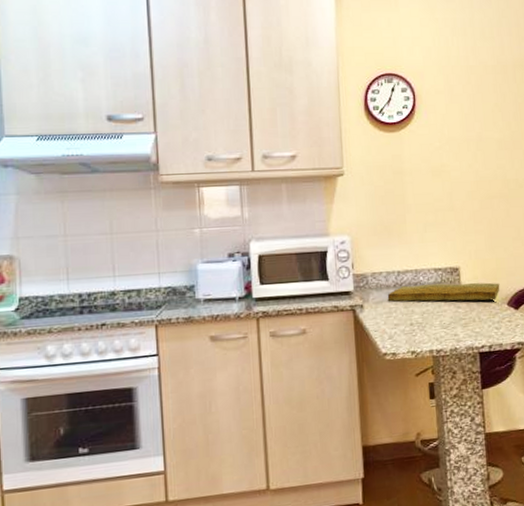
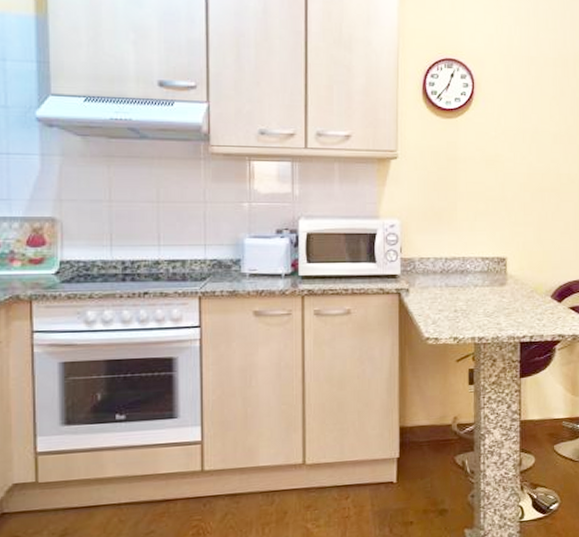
cutting board: present [387,282,500,302] -> none [433,272,545,292]

